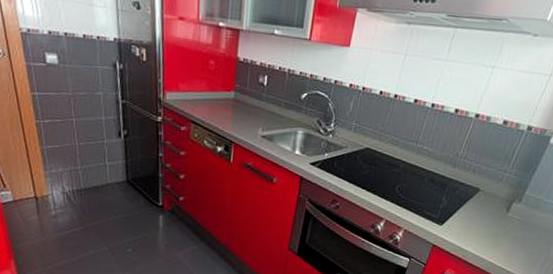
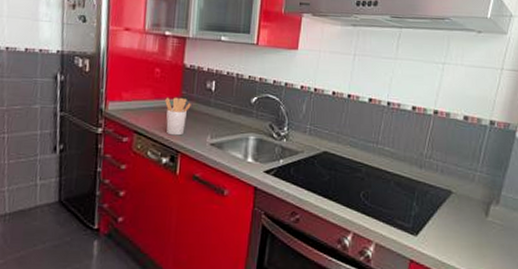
utensil holder: none [219,90,244,127] -> present [165,97,191,136]

